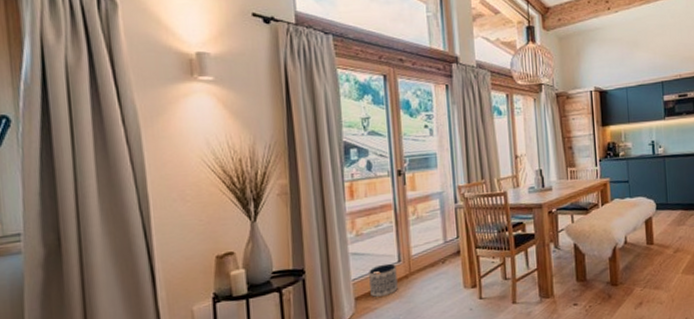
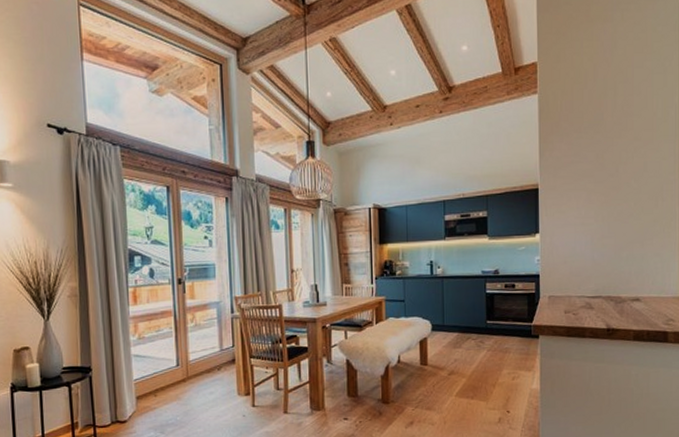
planter: present [369,263,398,297] -> none [149,367,176,397]

